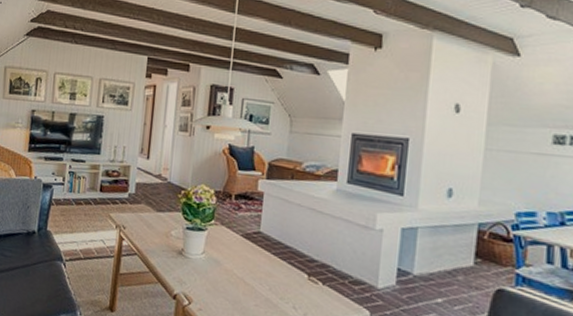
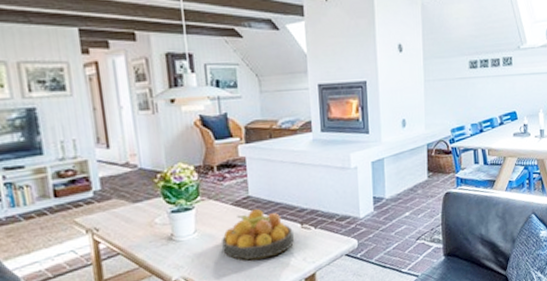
fruit bowl: none [225,246,299,301] -> present [222,209,294,261]

